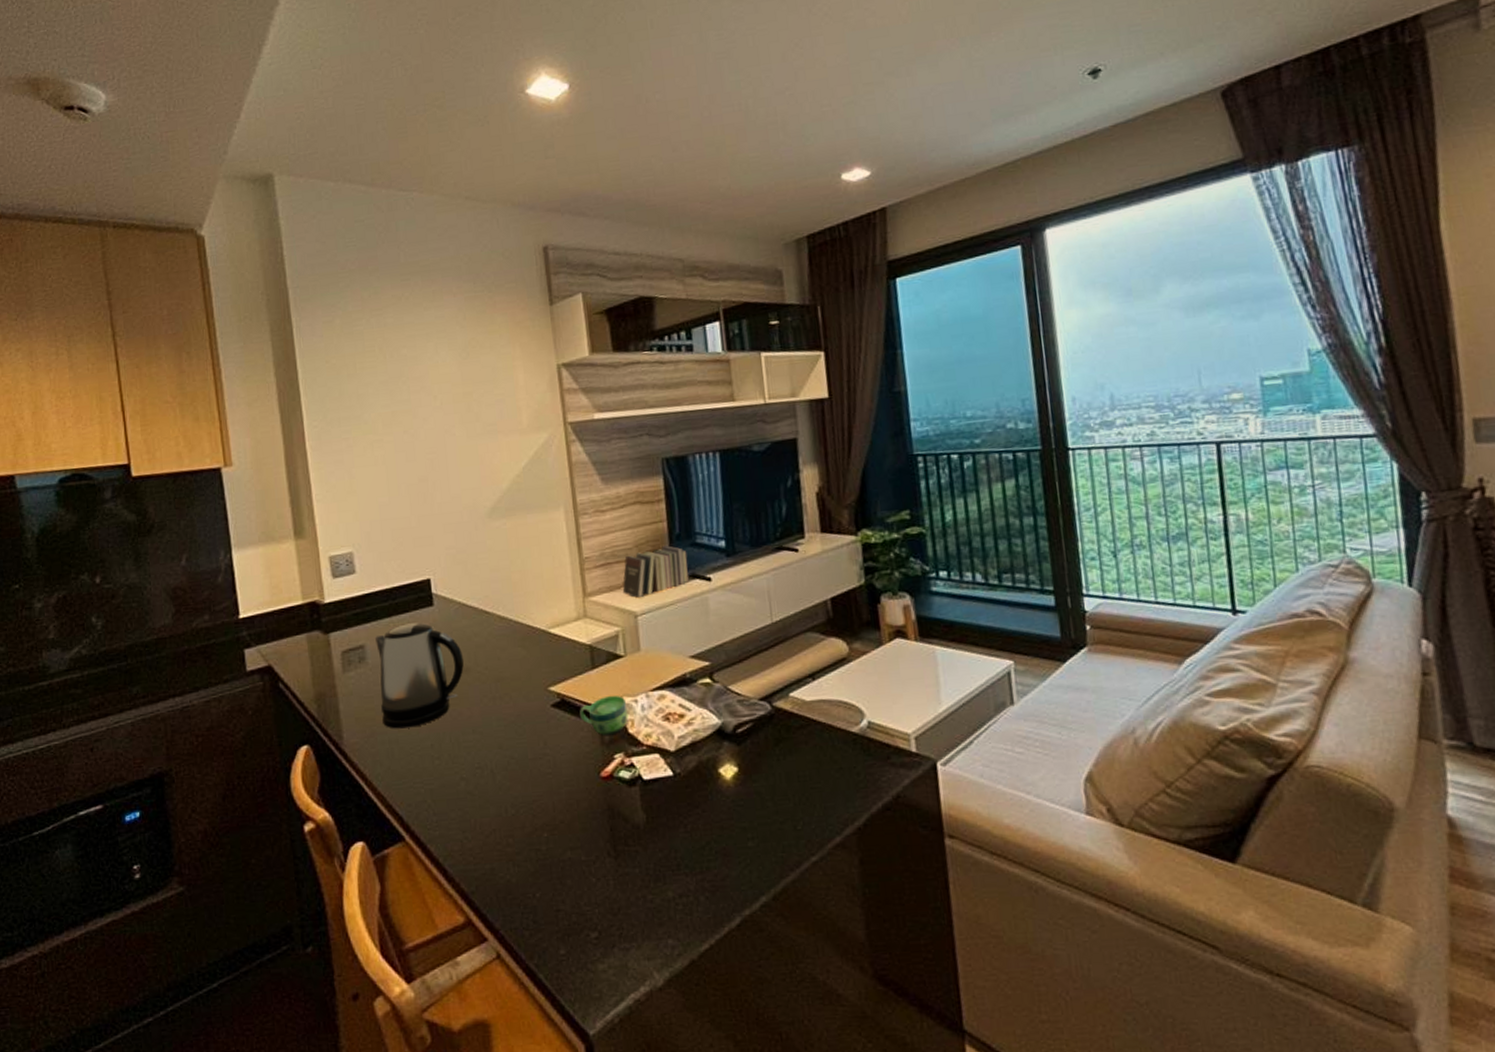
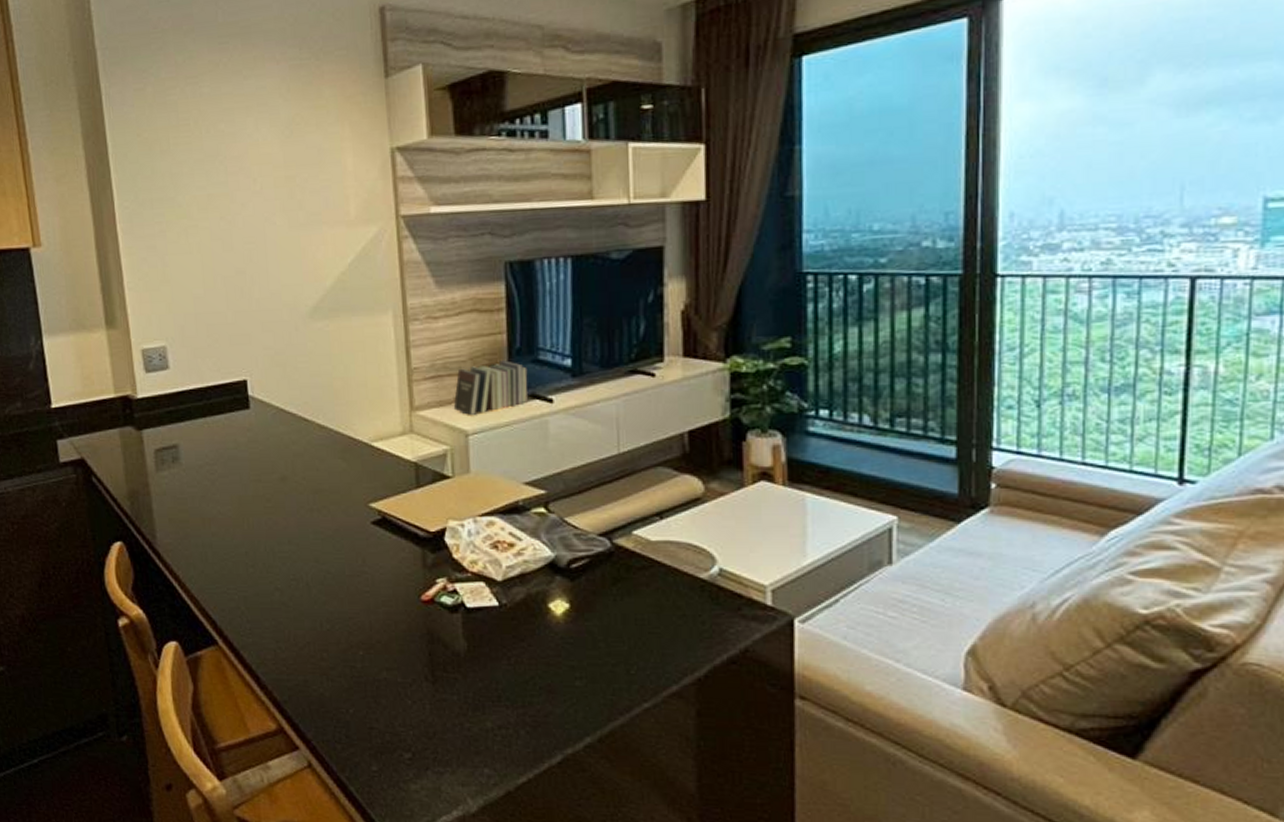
kettle: present [374,622,464,729] -> none [188,425,281,533]
cup: present [579,695,629,736] -> none [401,517,453,559]

